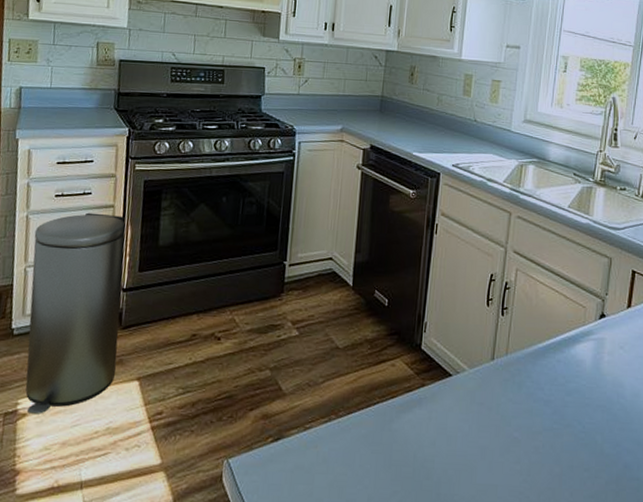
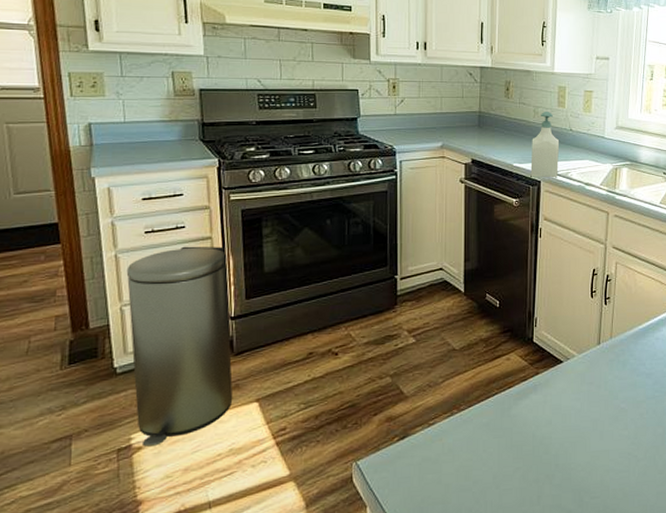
soap bottle: none [430,99,463,171] -> present [530,111,560,178]

